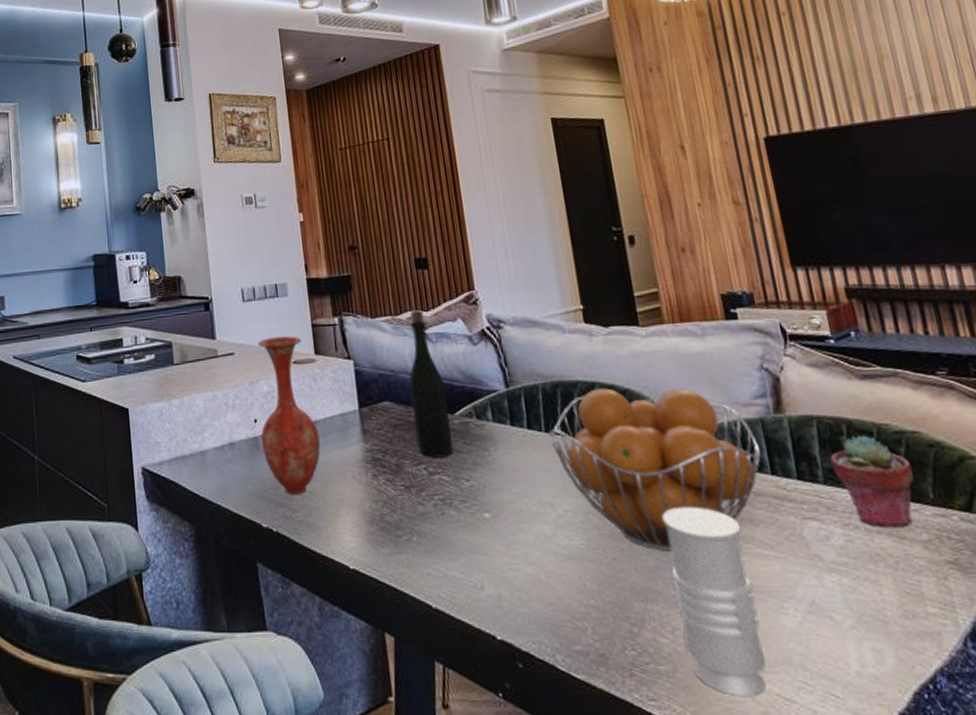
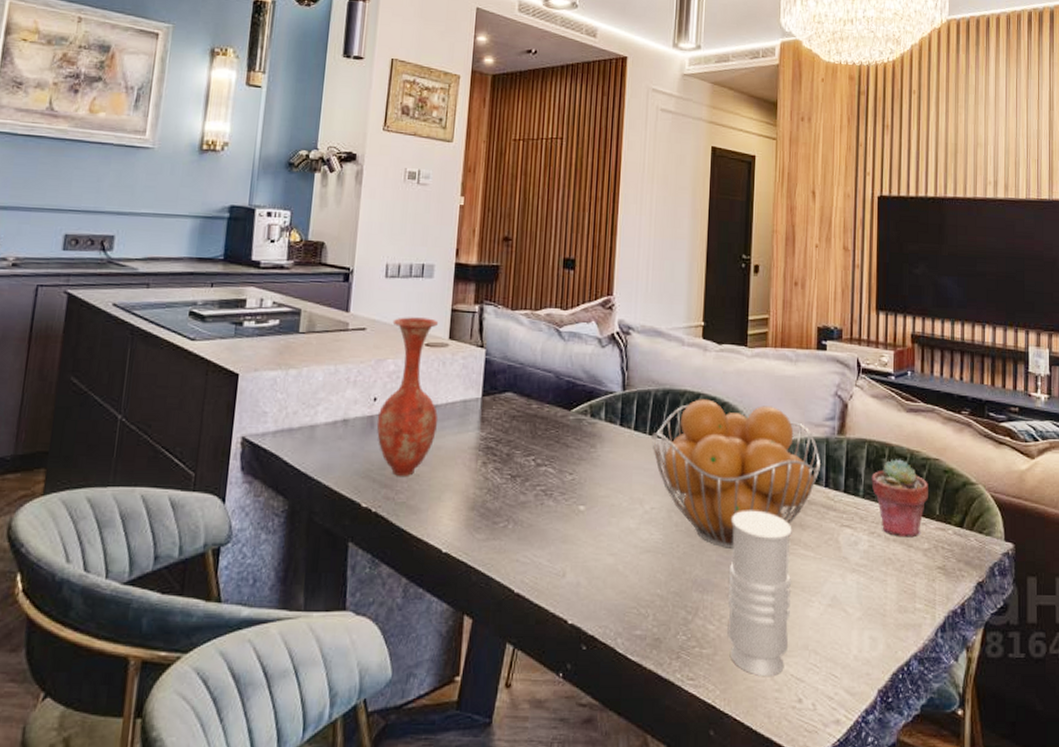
bottle: present [408,309,453,458] -> none [531,307,568,451]

